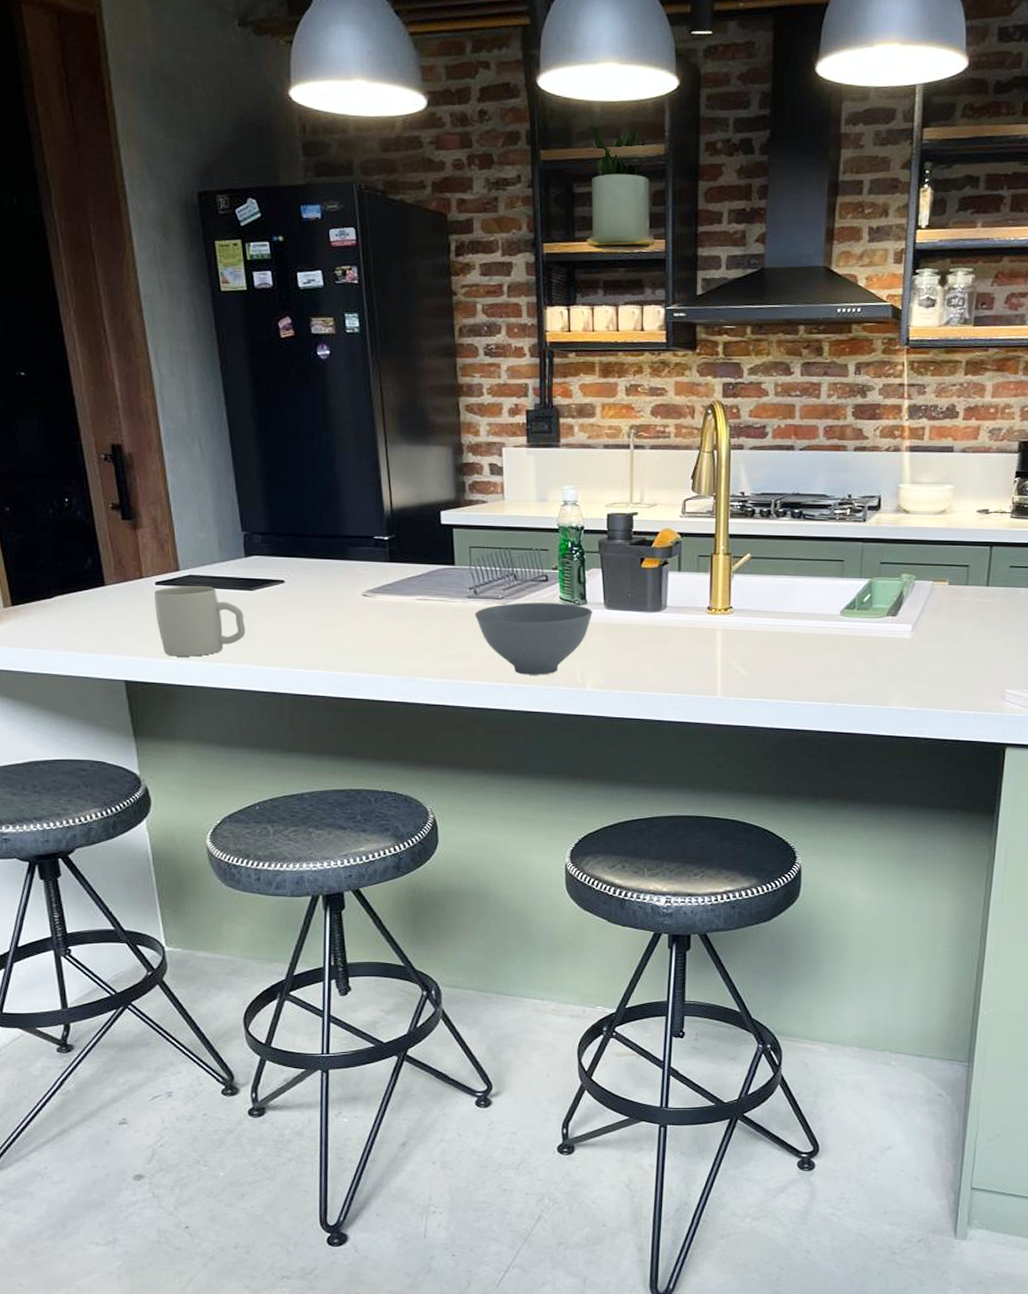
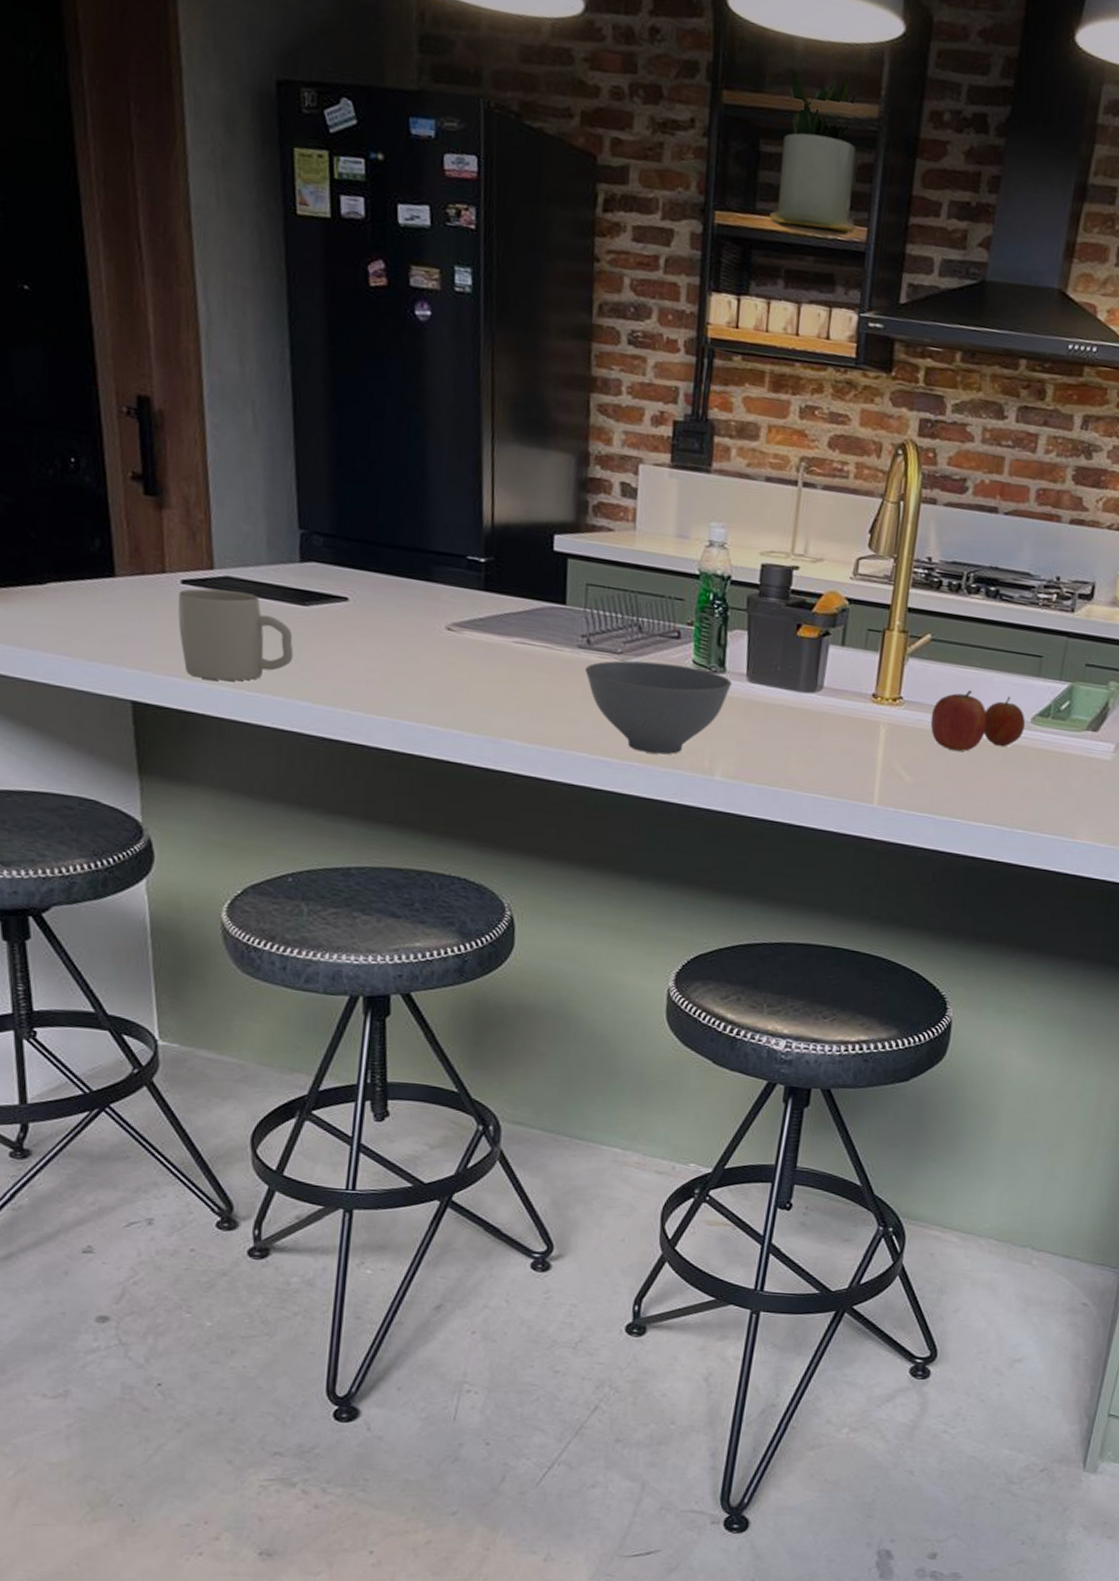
fruit: none [757,595,804,645] -> present [930,690,988,752]
fruit: none [801,596,835,638] -> present [983,696,1025,747]

